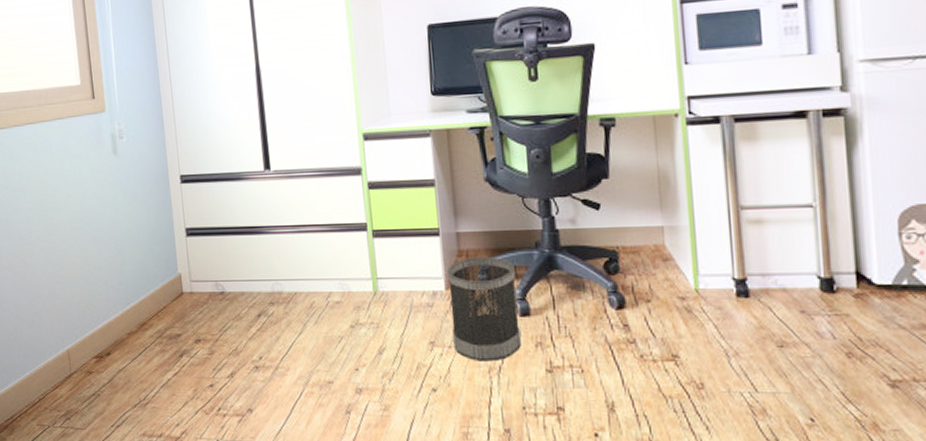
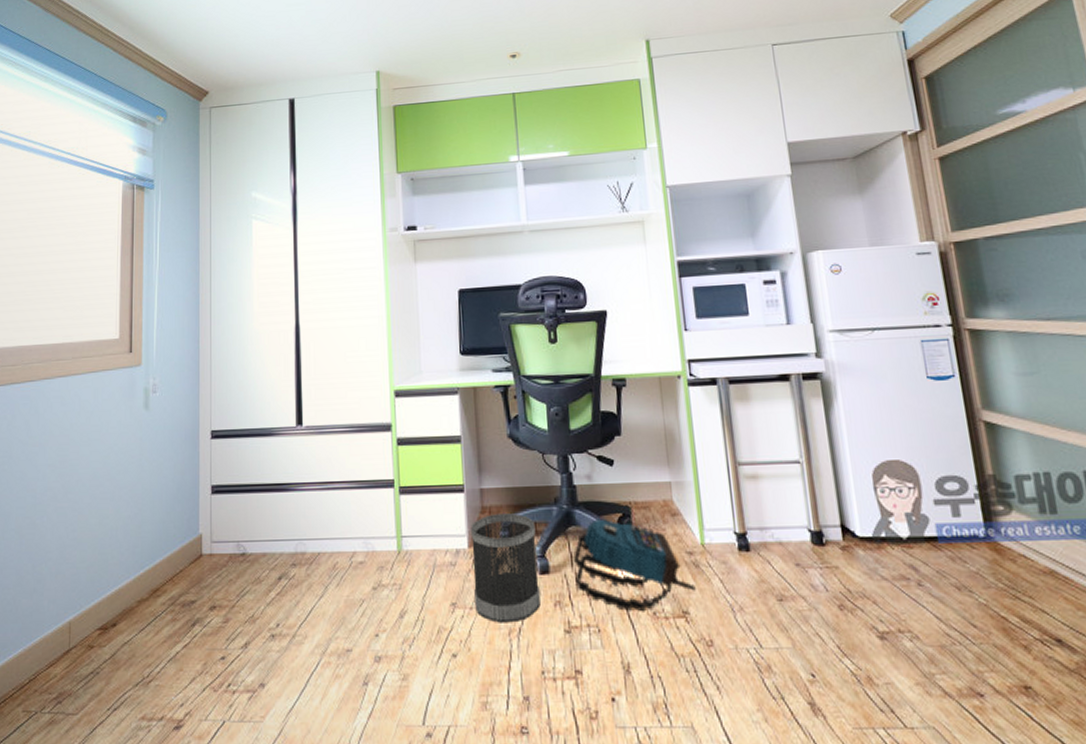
backpack: none [556,263,687,355] -> present [574,519,696,612]

